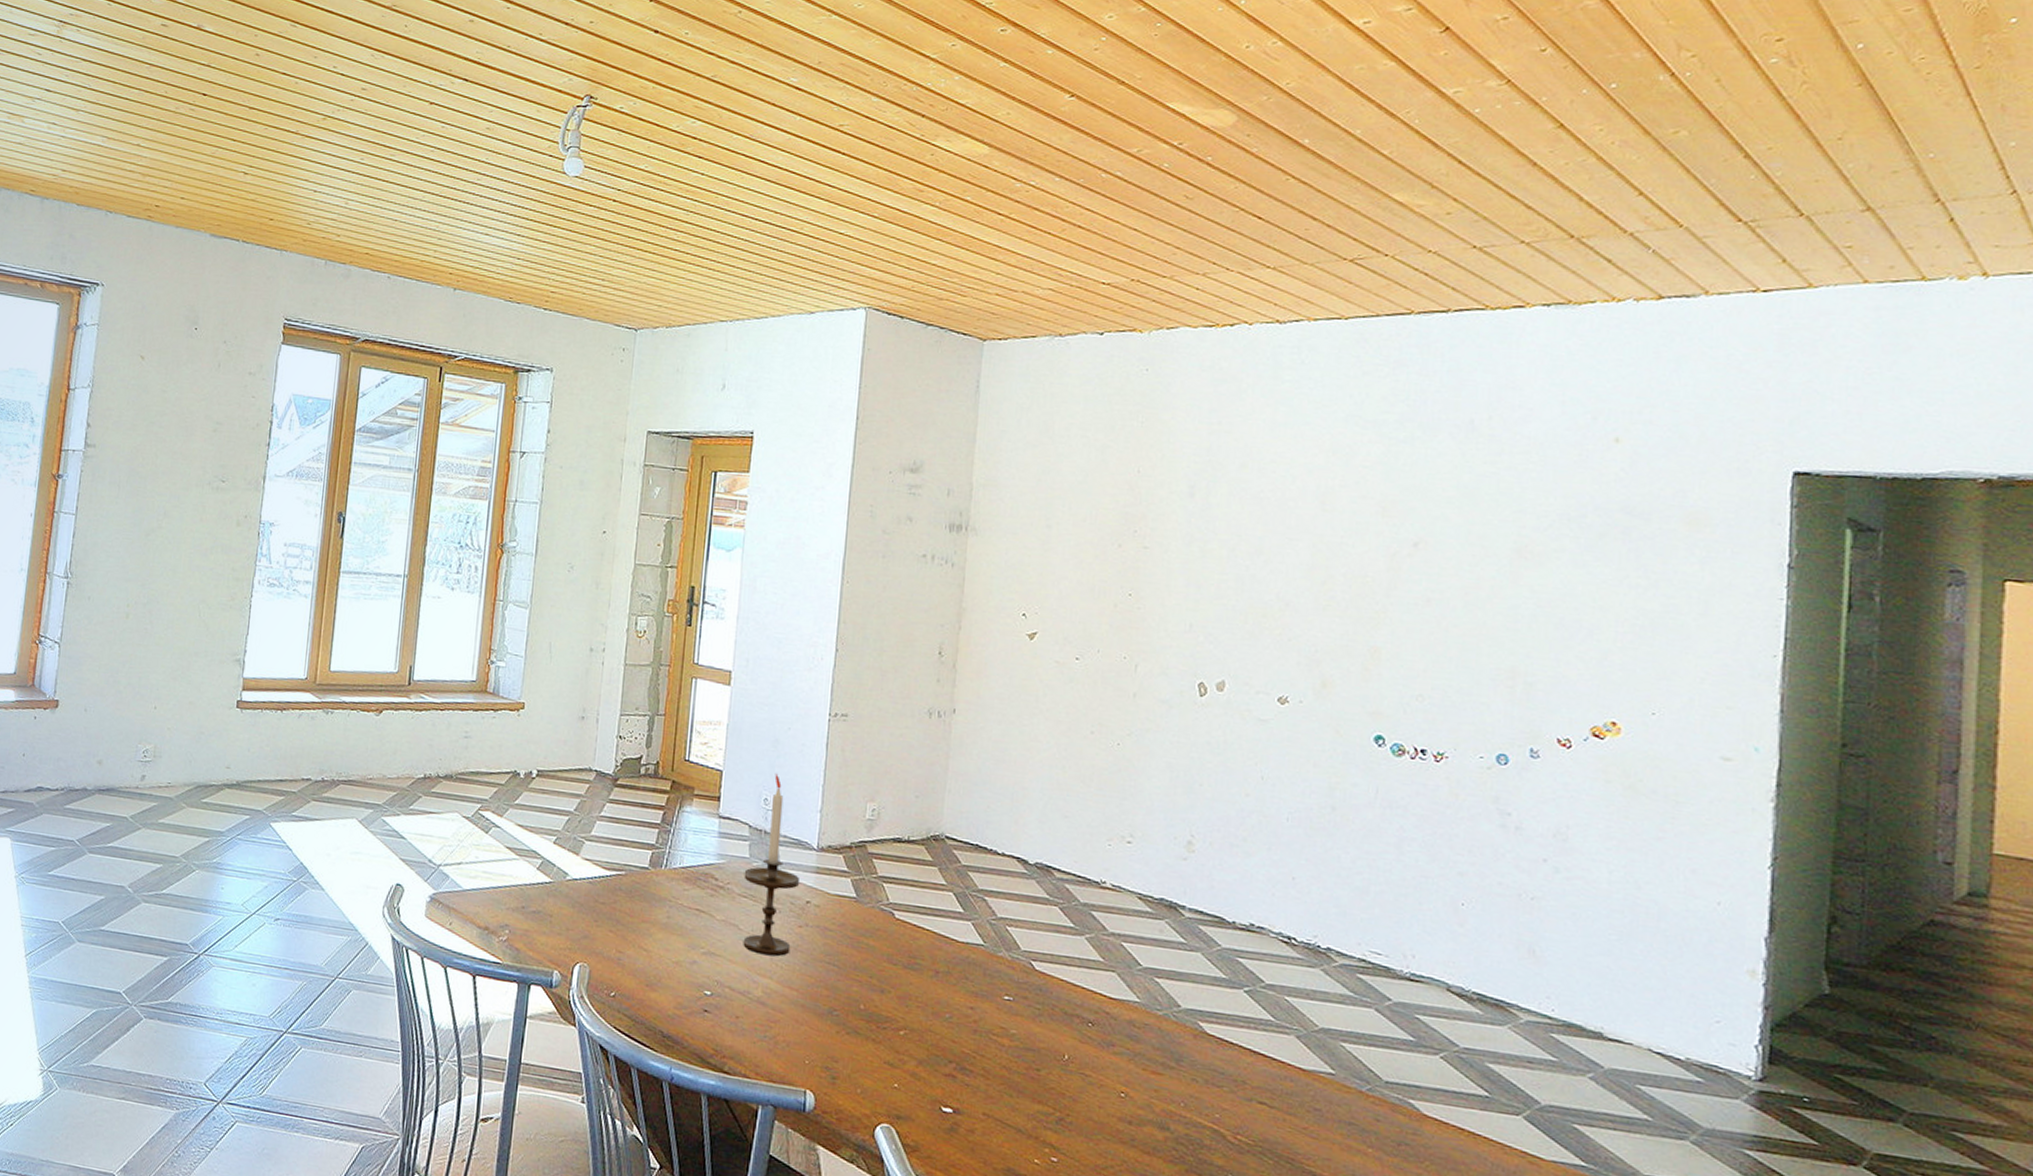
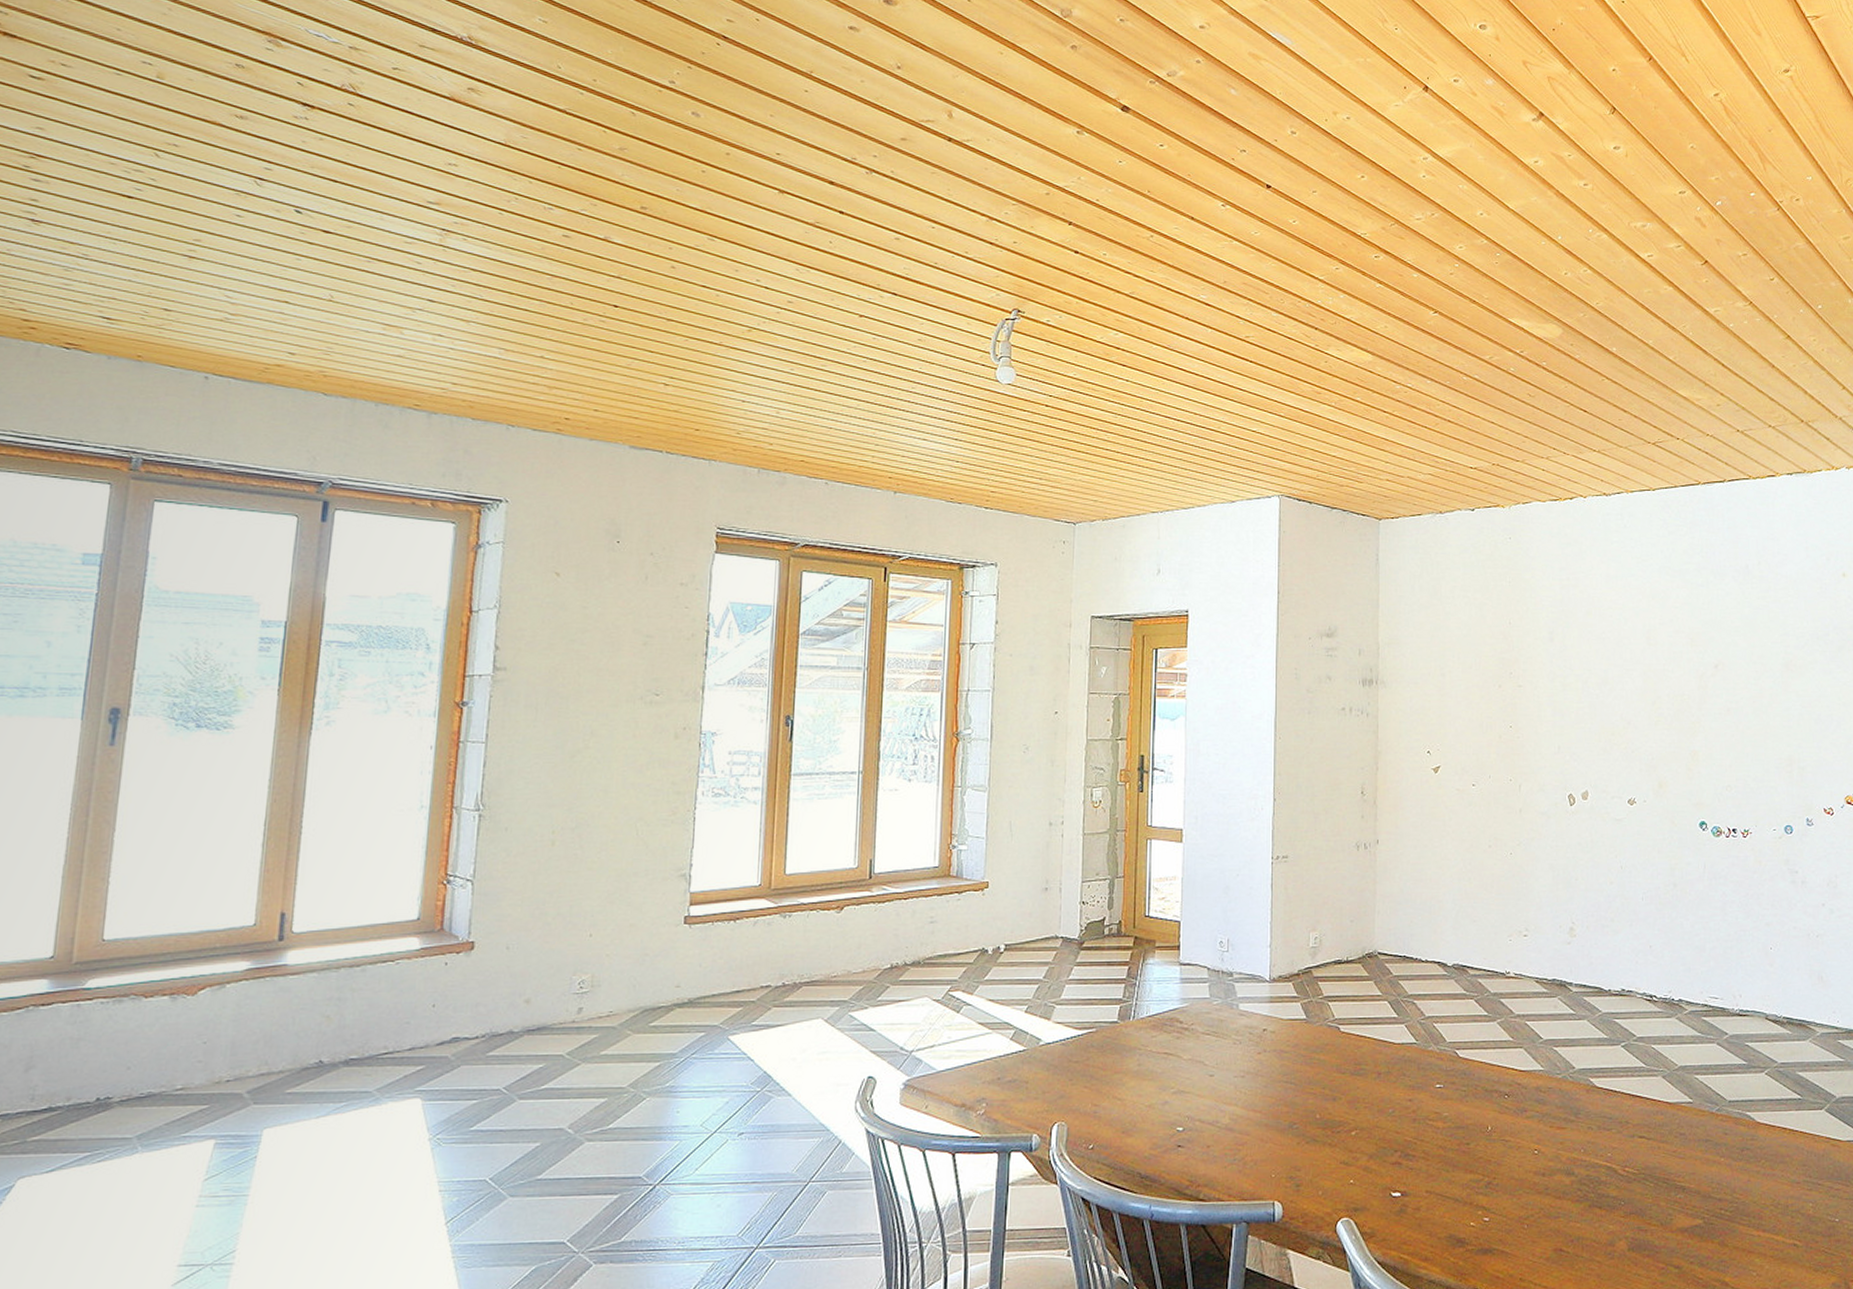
candlestick: present [743,773,799,956] -> none [1206,917,1255,1085]

